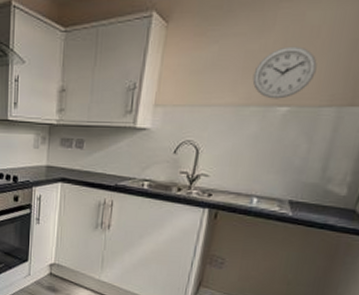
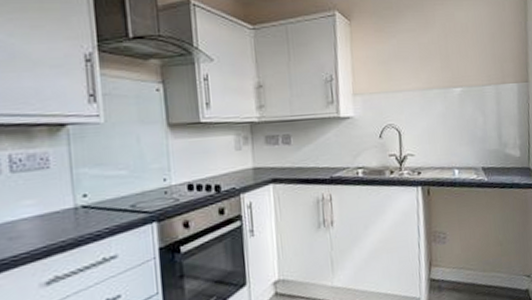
wall clock: present [252,46,317,99] -> none [428,39,473,82]

